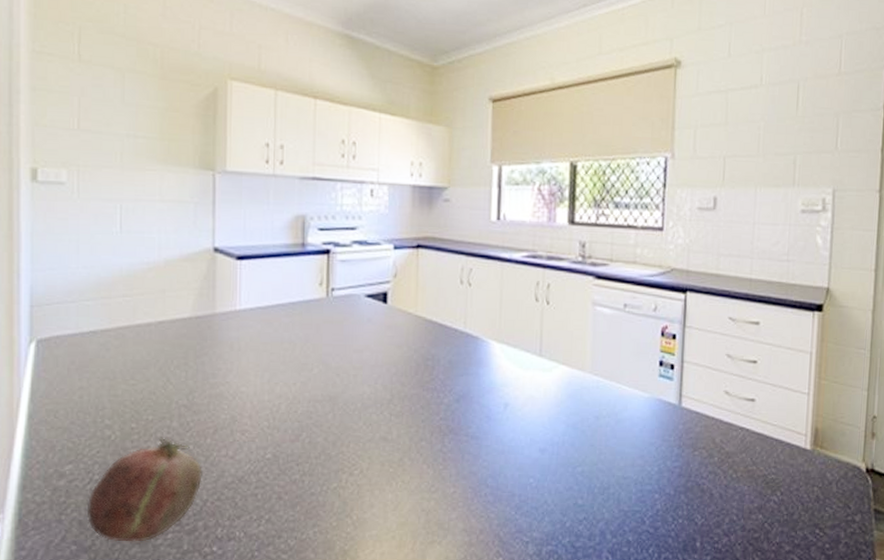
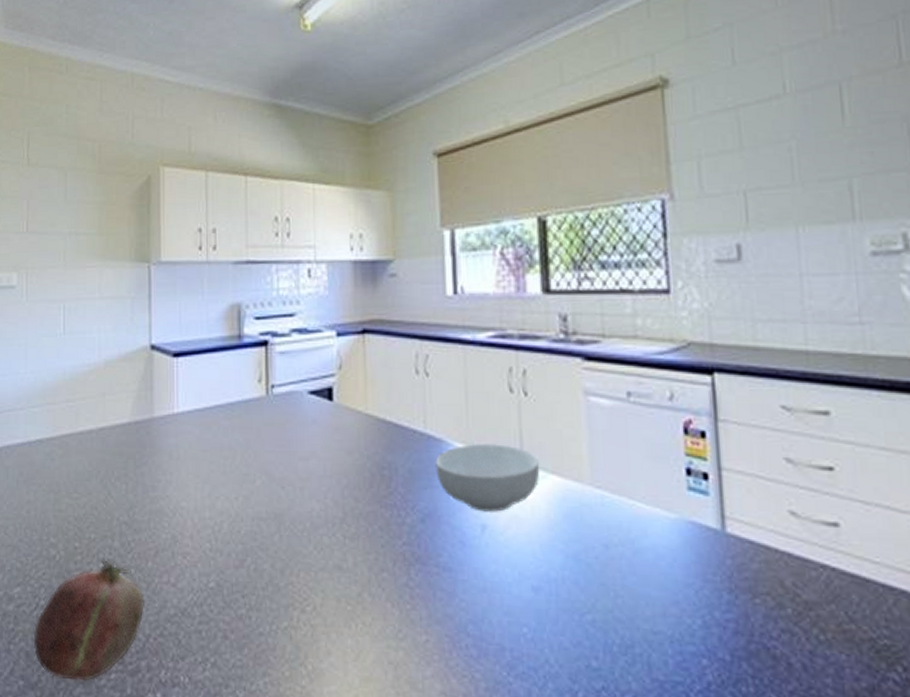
cereal bowl: none [471,340,554,394] -> present [435,443,540,512]

